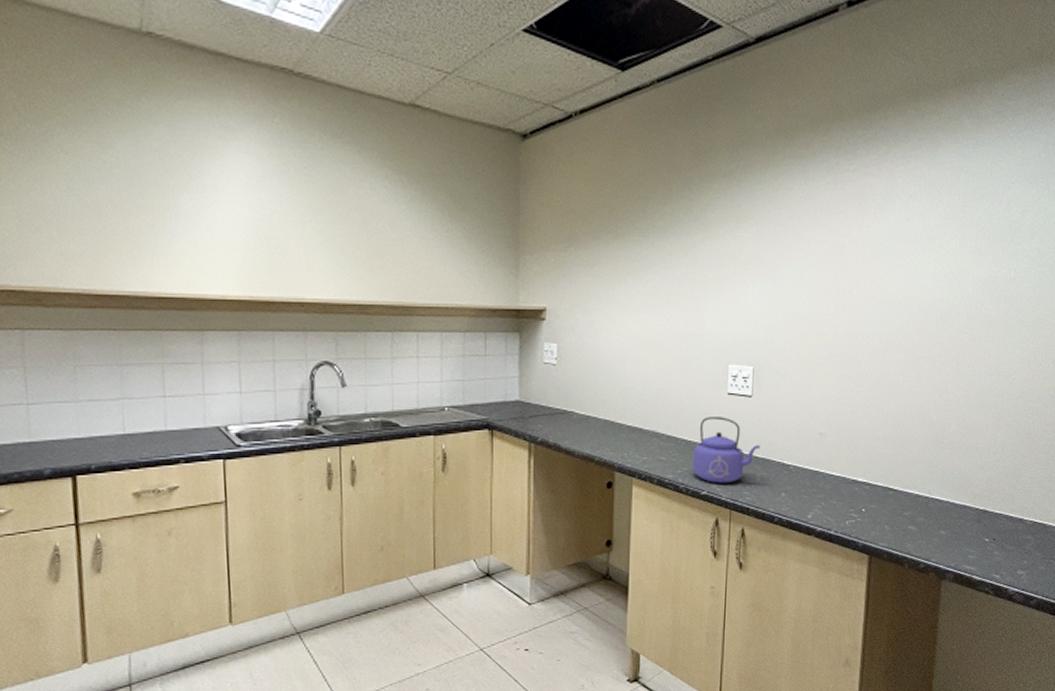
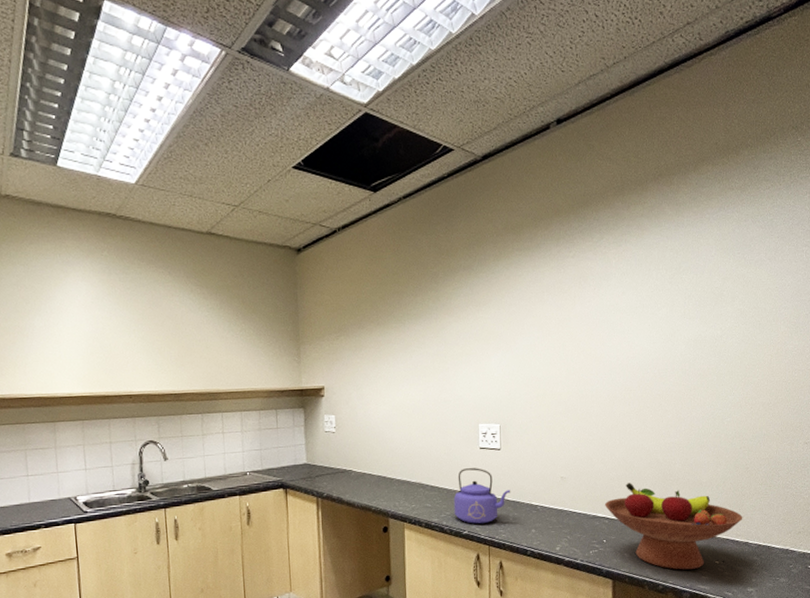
fruit bowl: none [867,444,1020,548] -> present [605,483,743,570]

